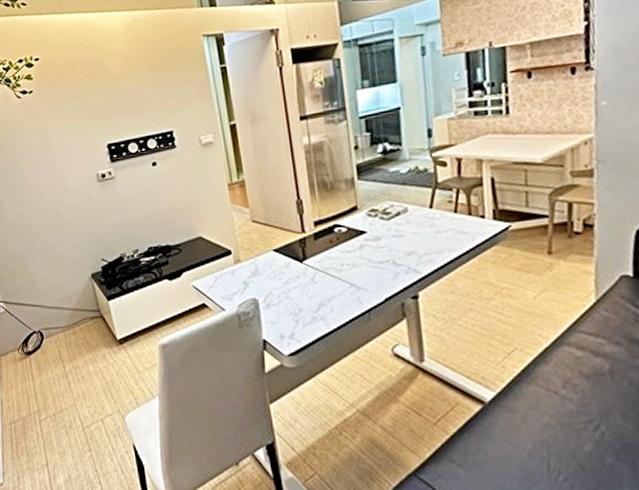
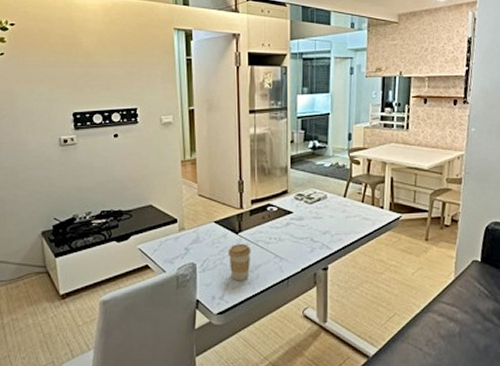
coffee cup: none [292,272,321,317] -> present [227,243,251,281]

